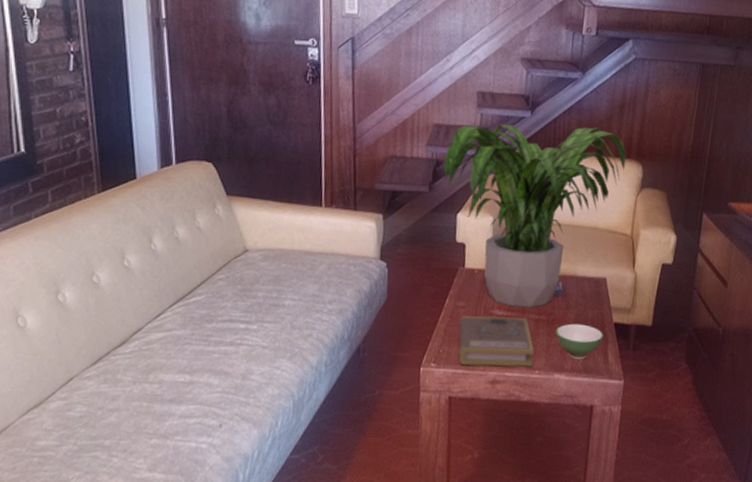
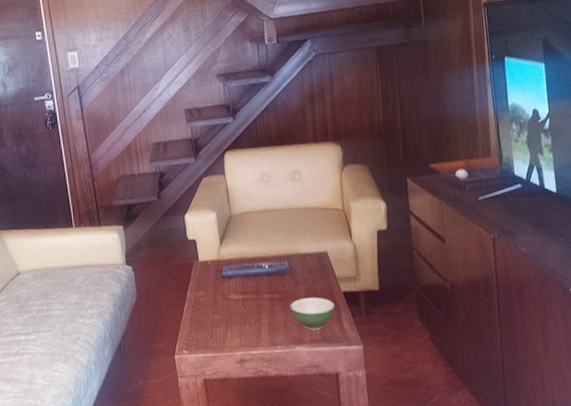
potted plant: present [442,124,627,308] -> none [165,120,325,290]
book: present [458,315,534,367] -> none [202,298,275,349]

